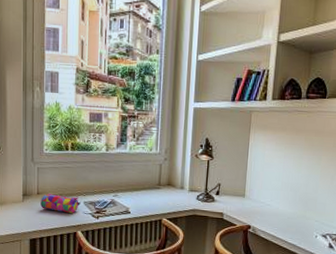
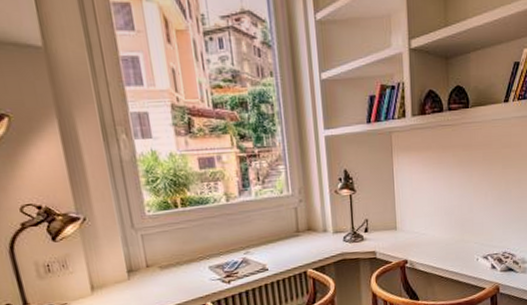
pencil case: present [40,194,80,213] -> none [152,262,205,284]

